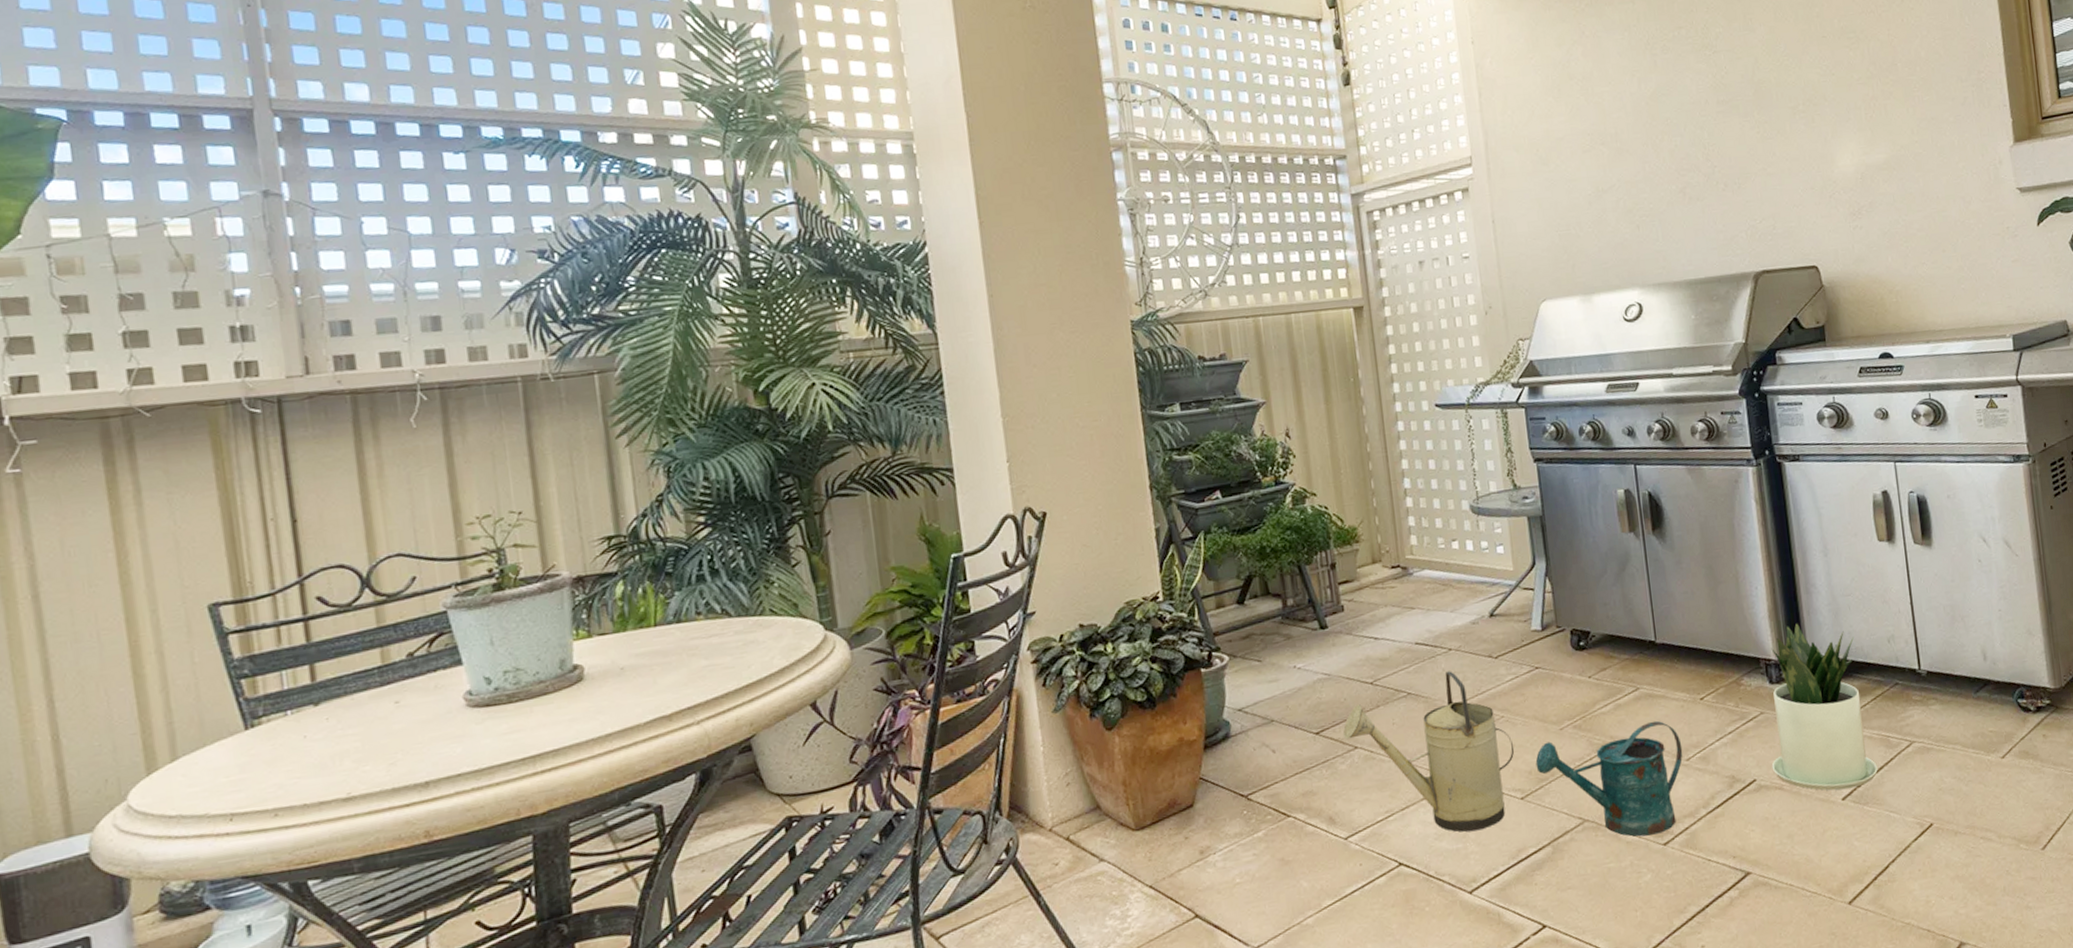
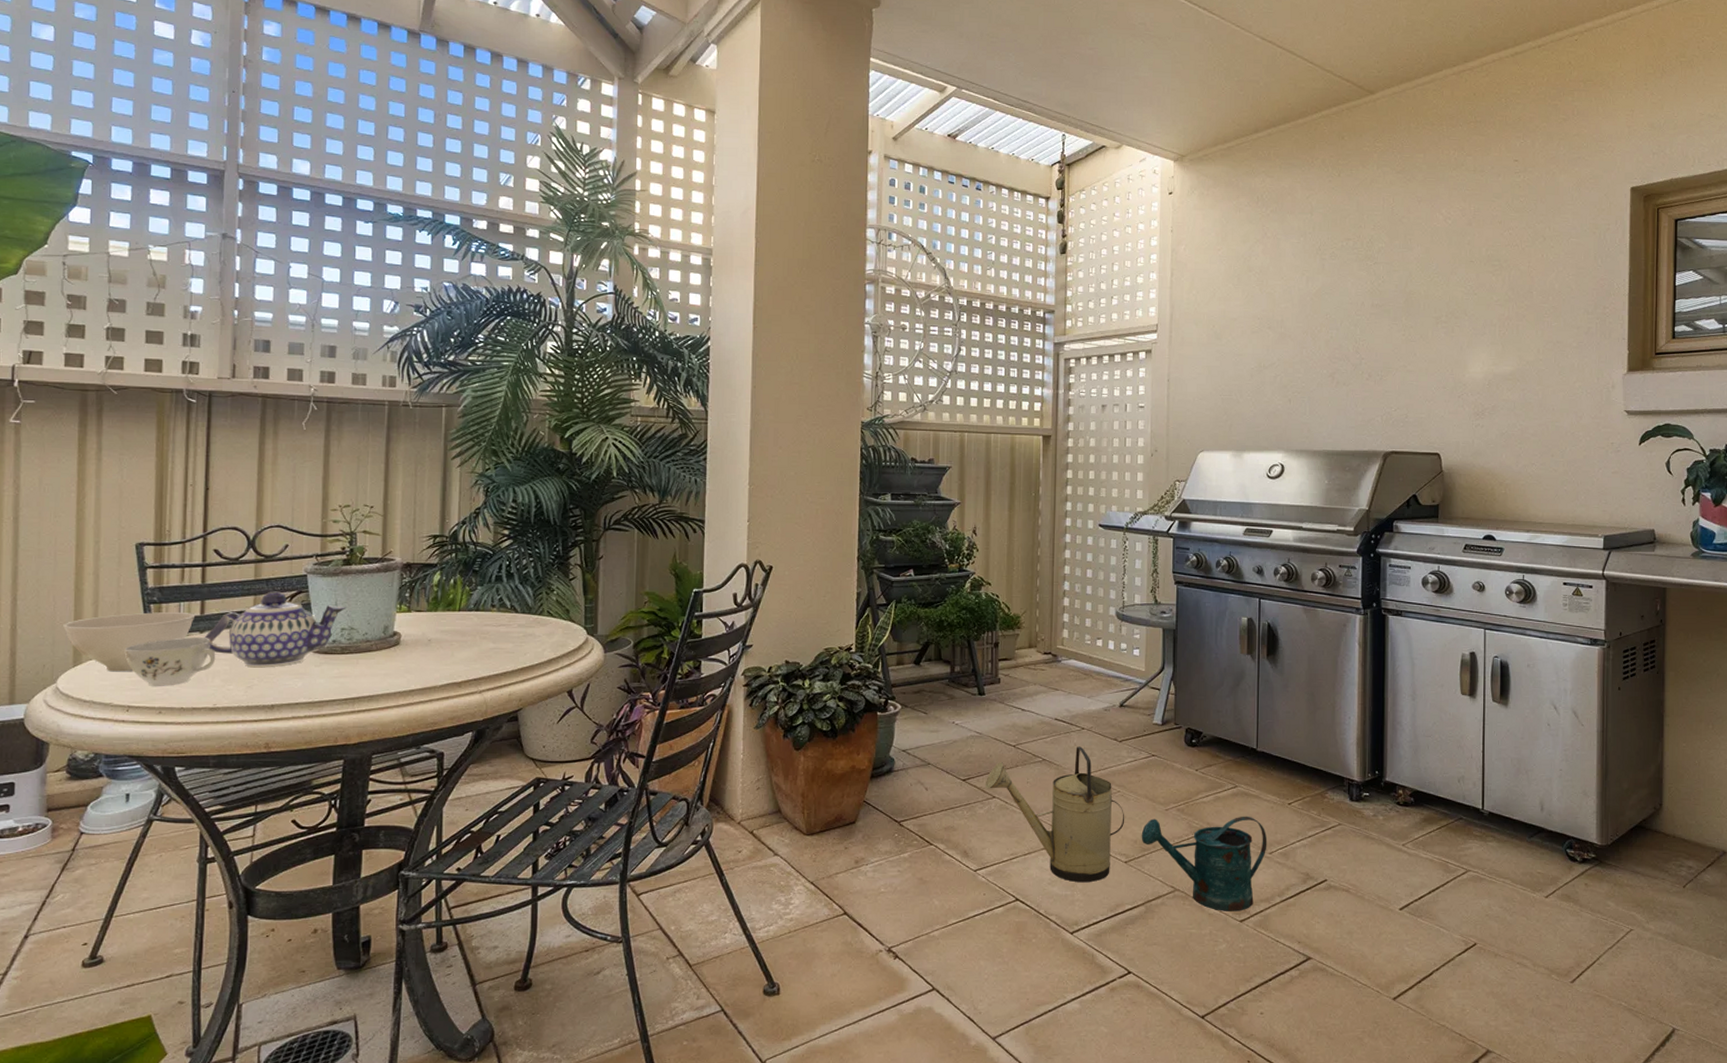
bowl: none [122,682,305,774] -> present [62,612,196,672]
teacup: none [214,710,341,784] -> present [124,637,216,687]
teapot: none [320,637,506,740] -> present [204,591,347,668]
planter: present [1771,623,1878,791] -> none [1342,753,1434,901]

